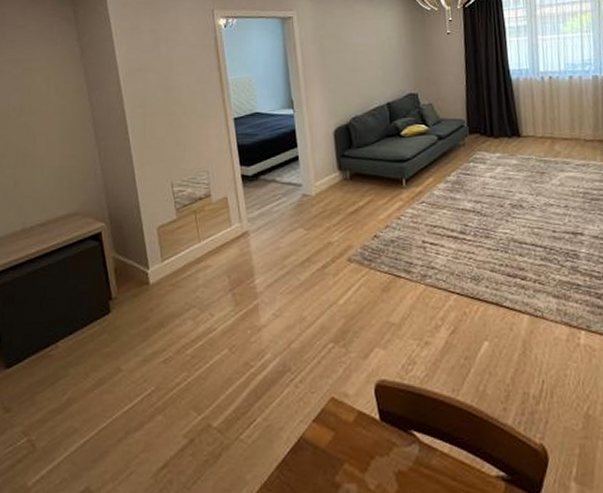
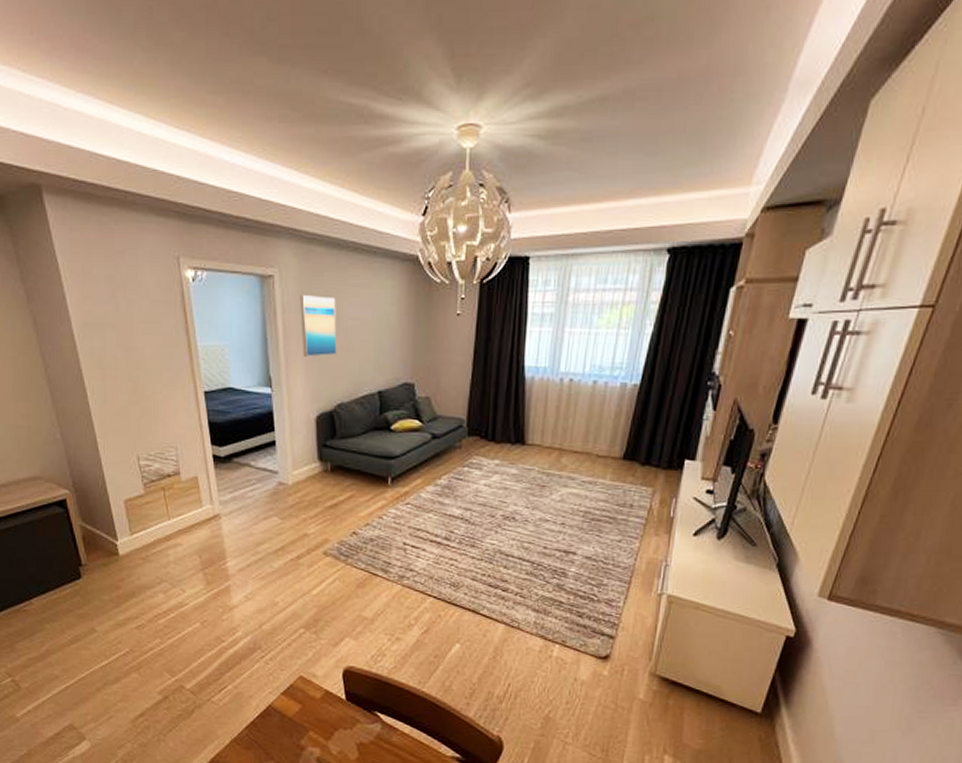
wall art: none [316,29,349,81] -> present [300,295,337,358]

